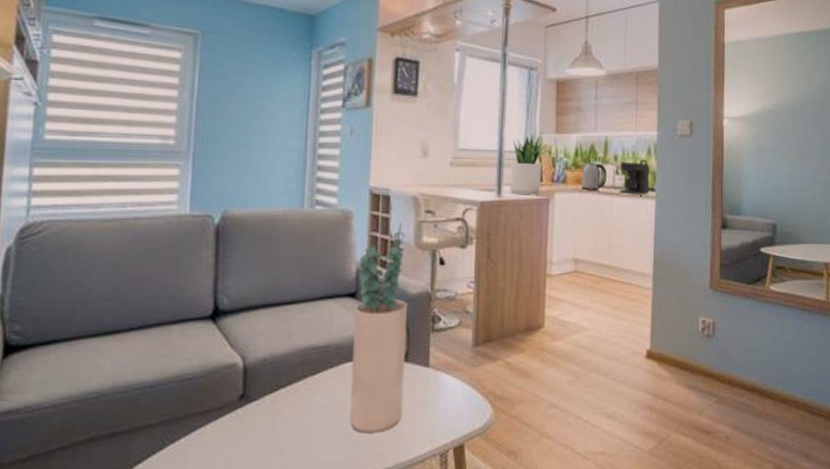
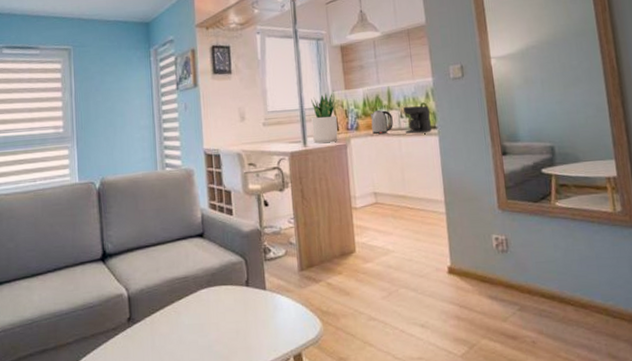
vase: present [350,222,408,434] -> none [203,174,250,346]

